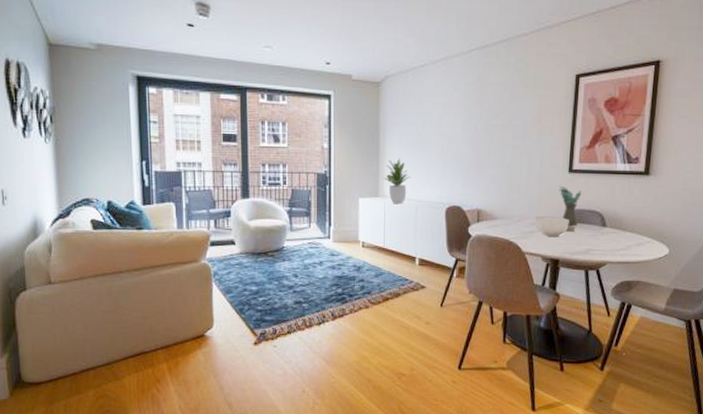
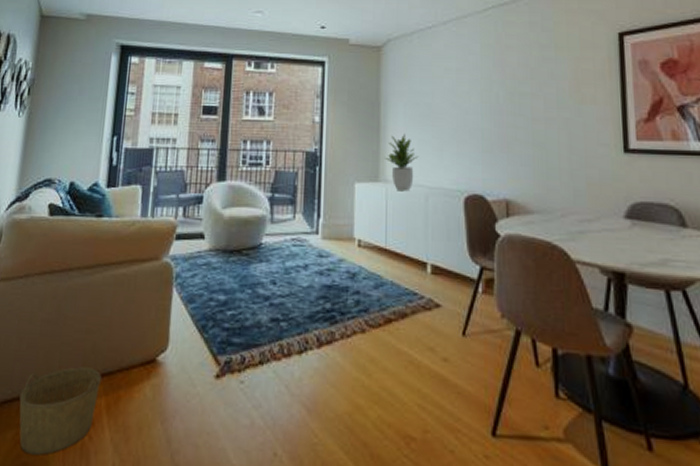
basket: none [94,343,161,405] -> present [19,367,101,455]
bowl: present [534,215,569,237] -> none [584,210,633,241]
vase: present [559,185,582,232] -> none [613,169,647,233]

